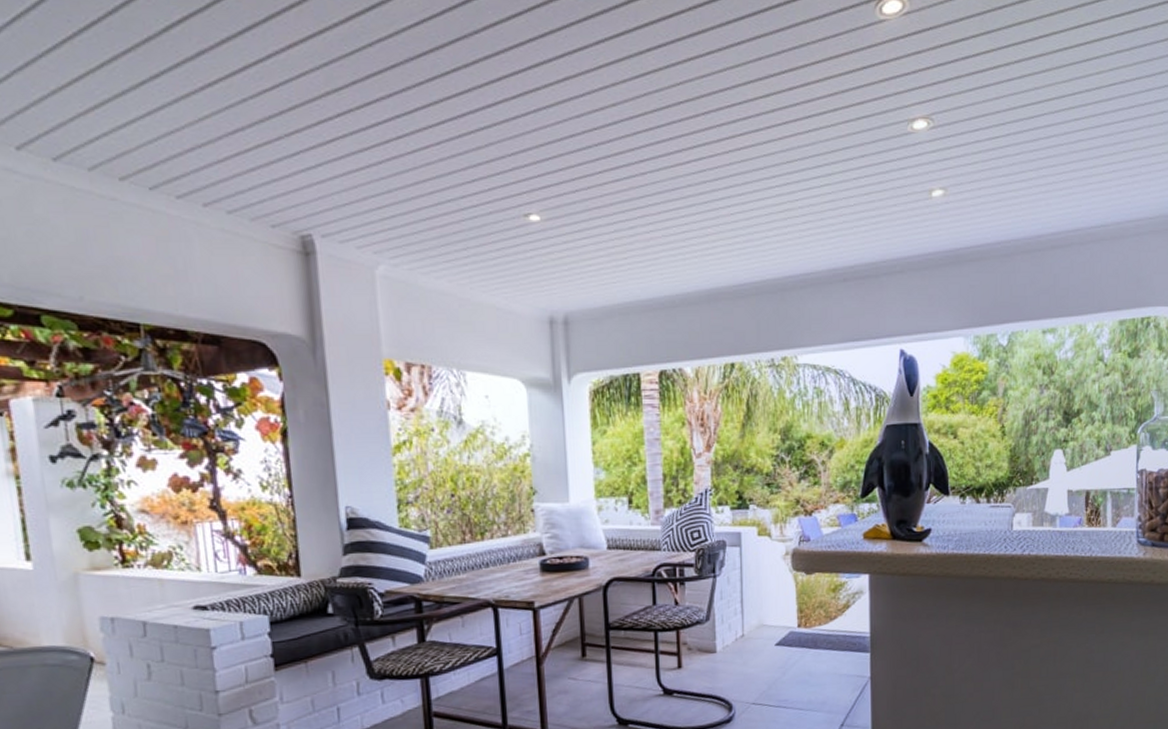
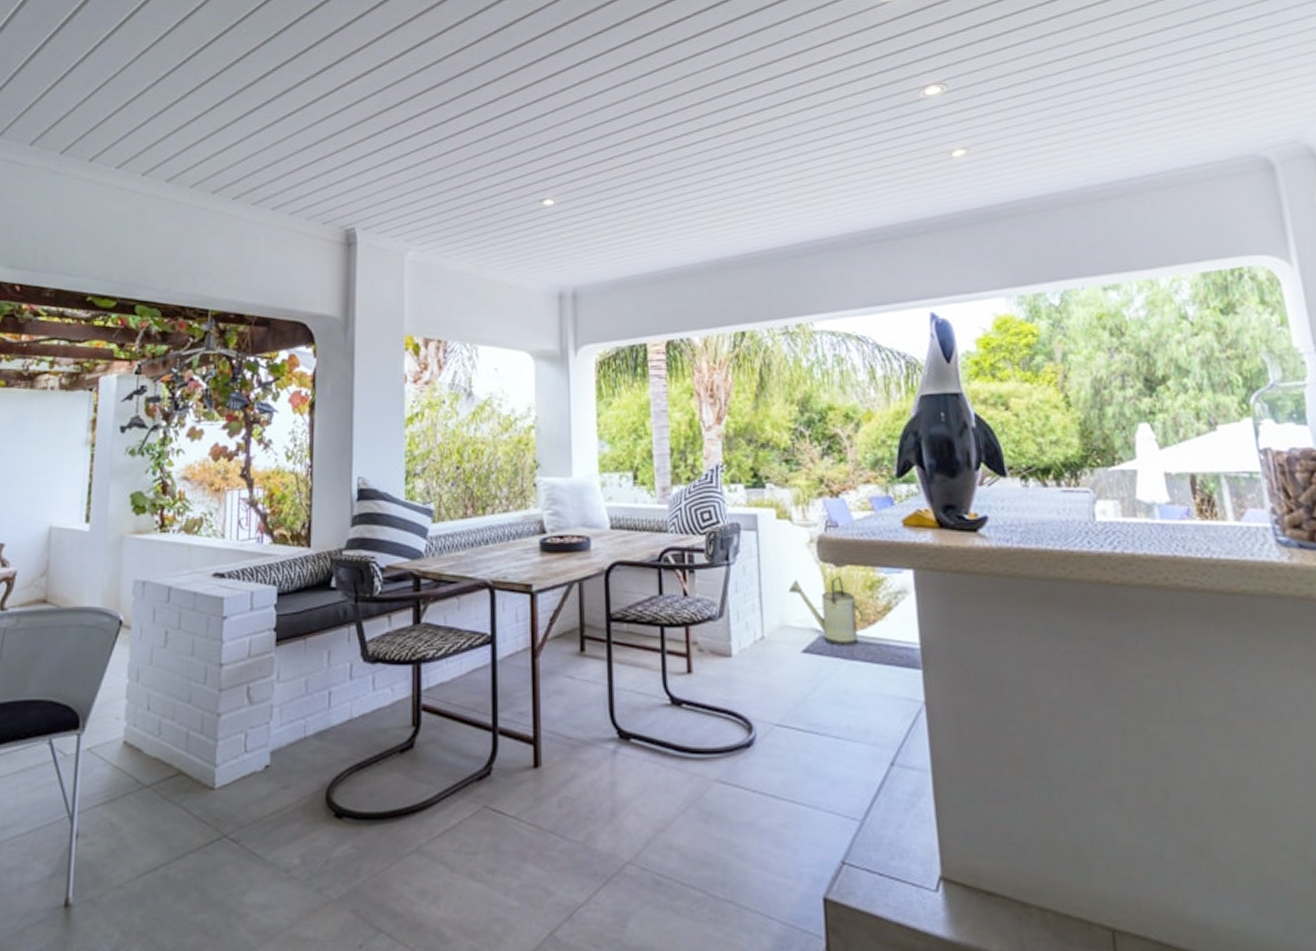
watering can: none [767,582,826,639] -> present [789,576,863,646]

